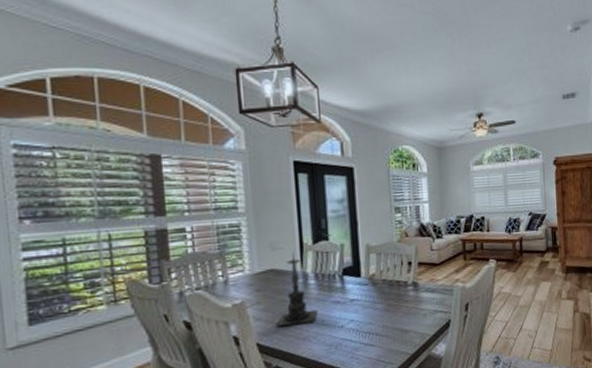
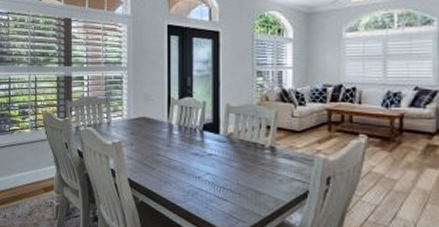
candle holder: present [277,251,318,326] -> none [144,104,179,168]

